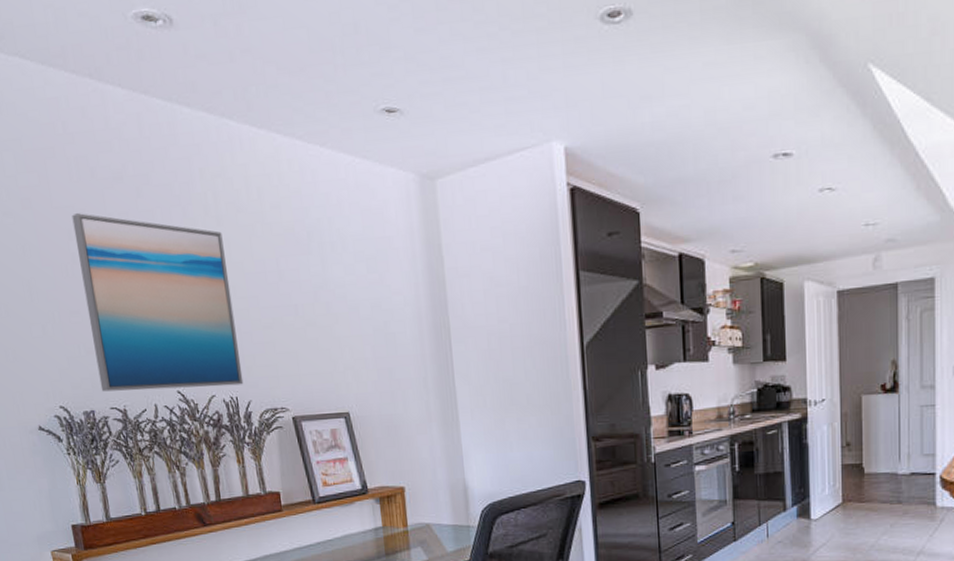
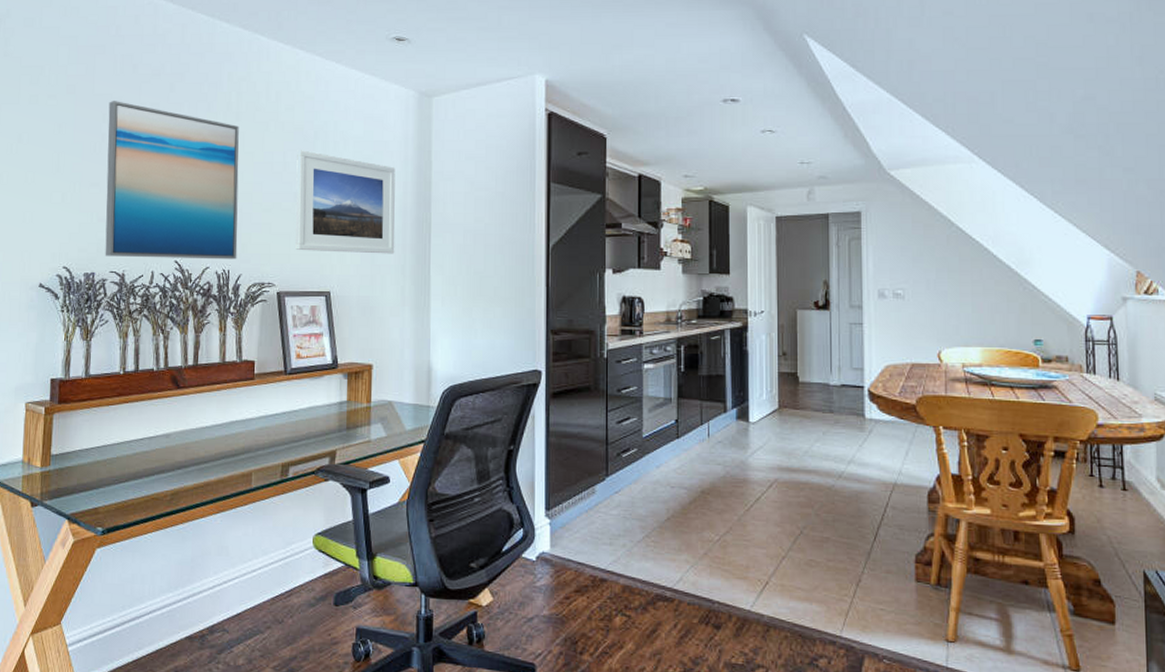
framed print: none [291,254,414,370] -> present [295,150,395,254]

